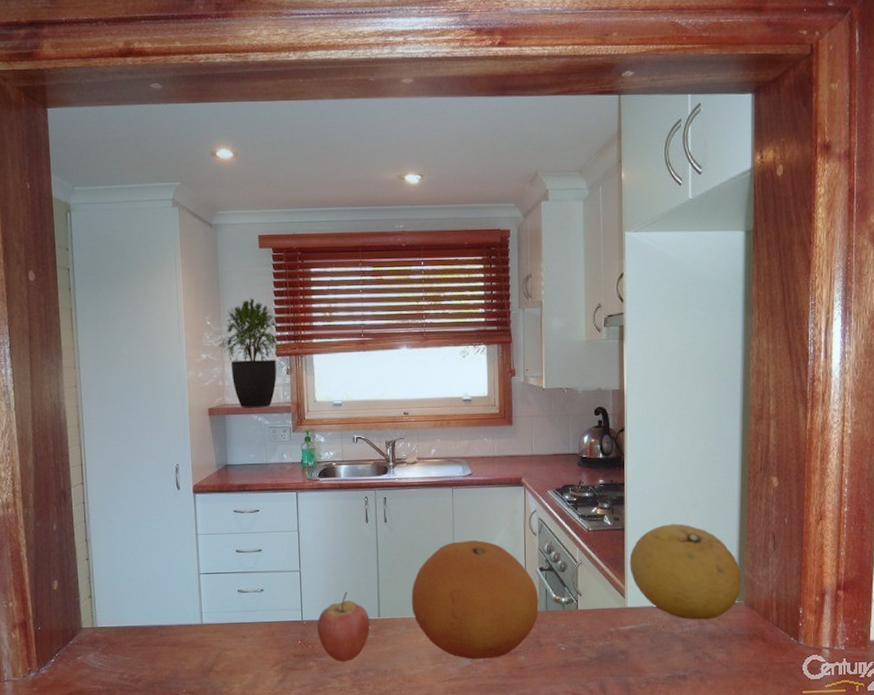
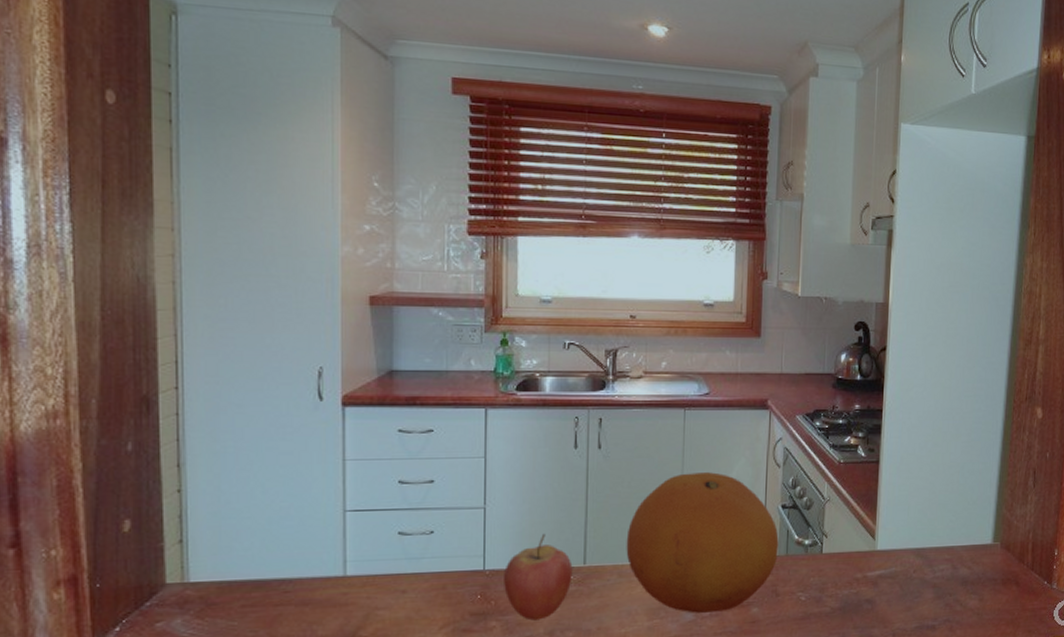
potted plant: present [220,298,282,408] -> none [390,157,475,299]
fruit: present [629,523,741,620] -> none [882,456,999,564]

